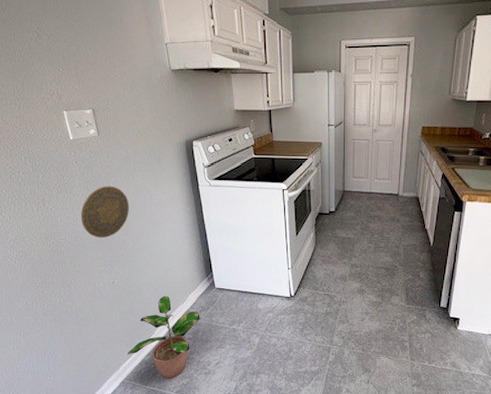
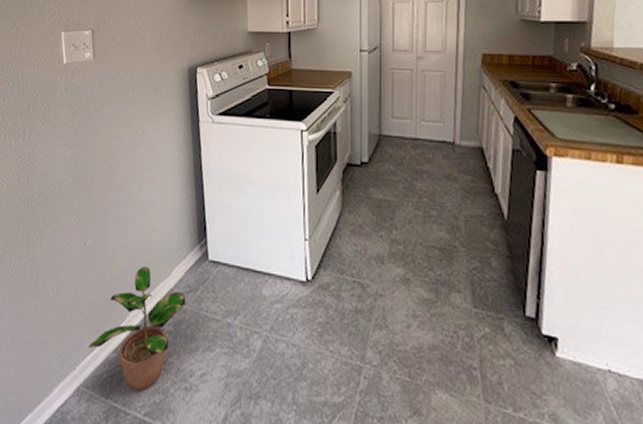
decorative plate: present [81,186,130,238] -> none [60,118,117,183]

